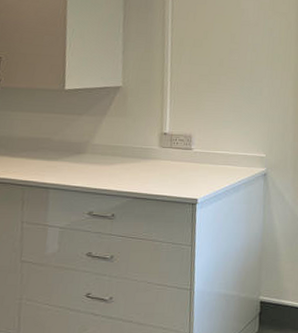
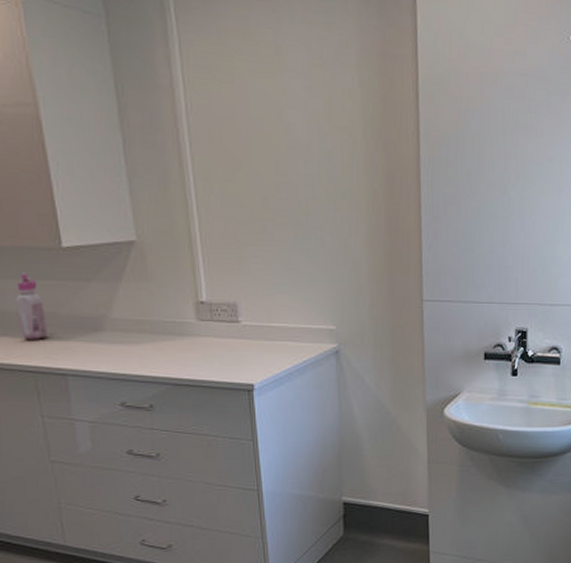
glue bottle: none [19,107,42,160] -> present [16,273,49,341]

